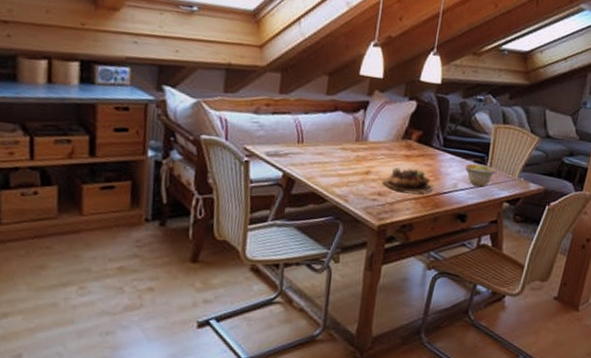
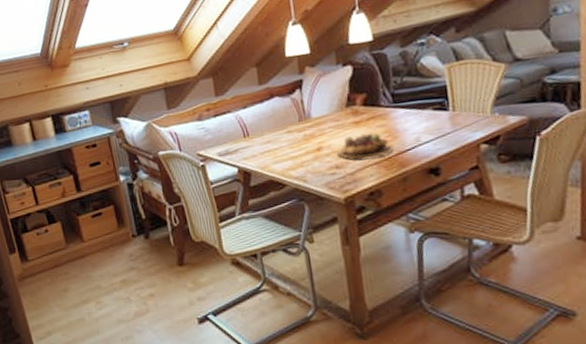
bowl: present [464,163,497,187] -> none [423,110,463,135]

